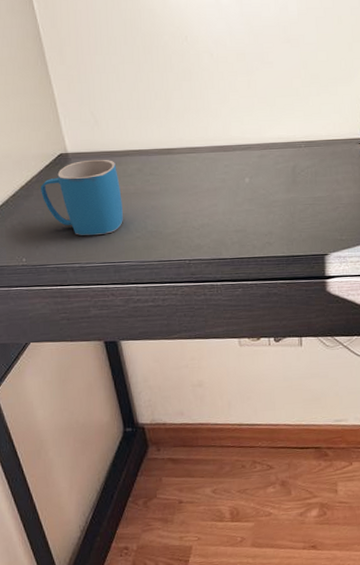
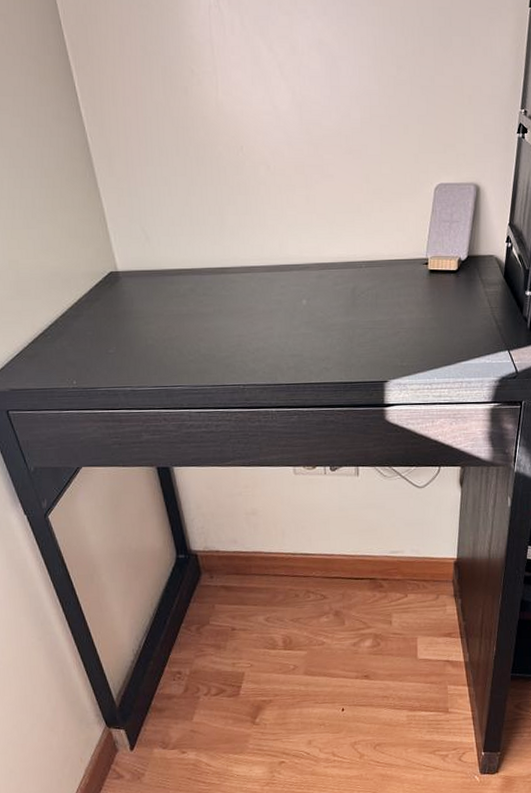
mug: present [41,159,123,236] -> none [90,278,176,359]

